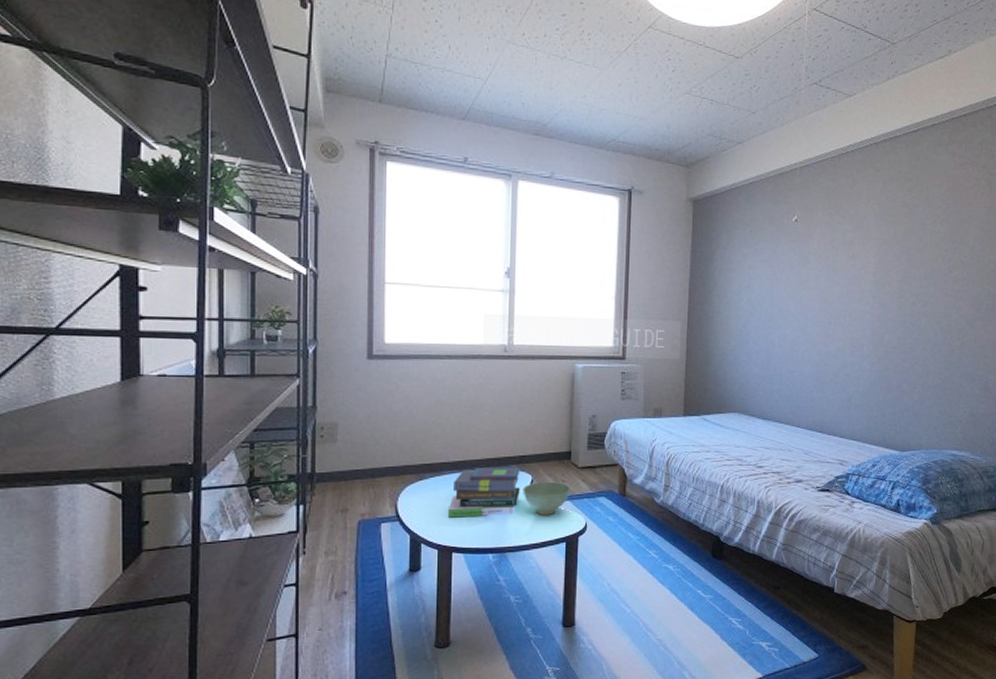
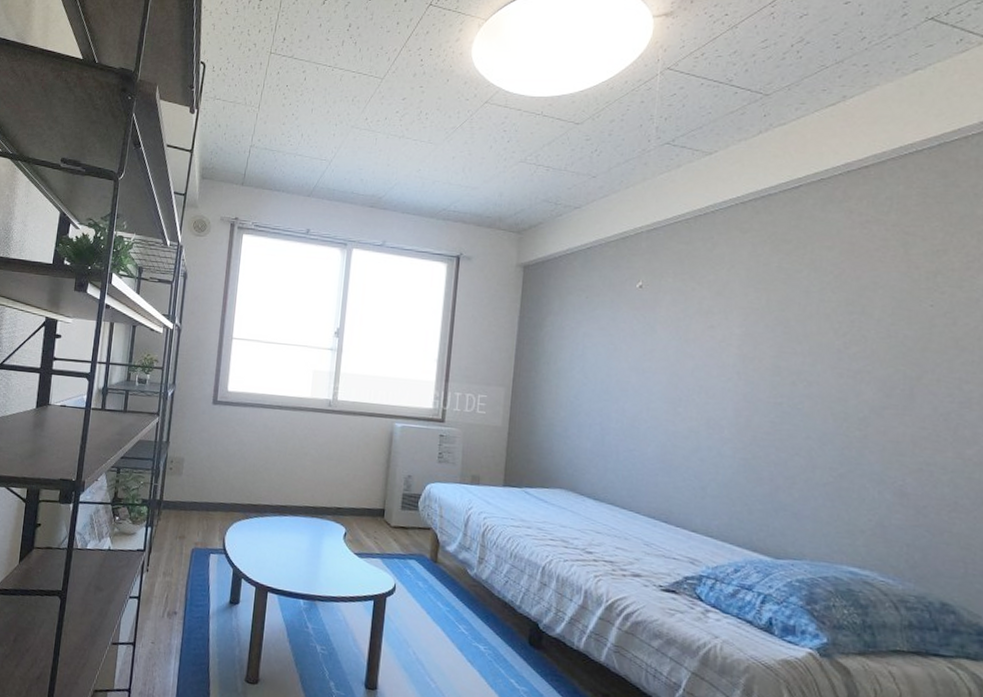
books: present [447,468,520,518] -> none [266,513,335,564]
bowl: present [523,481,571,515] -> none [336,535,383,571]

